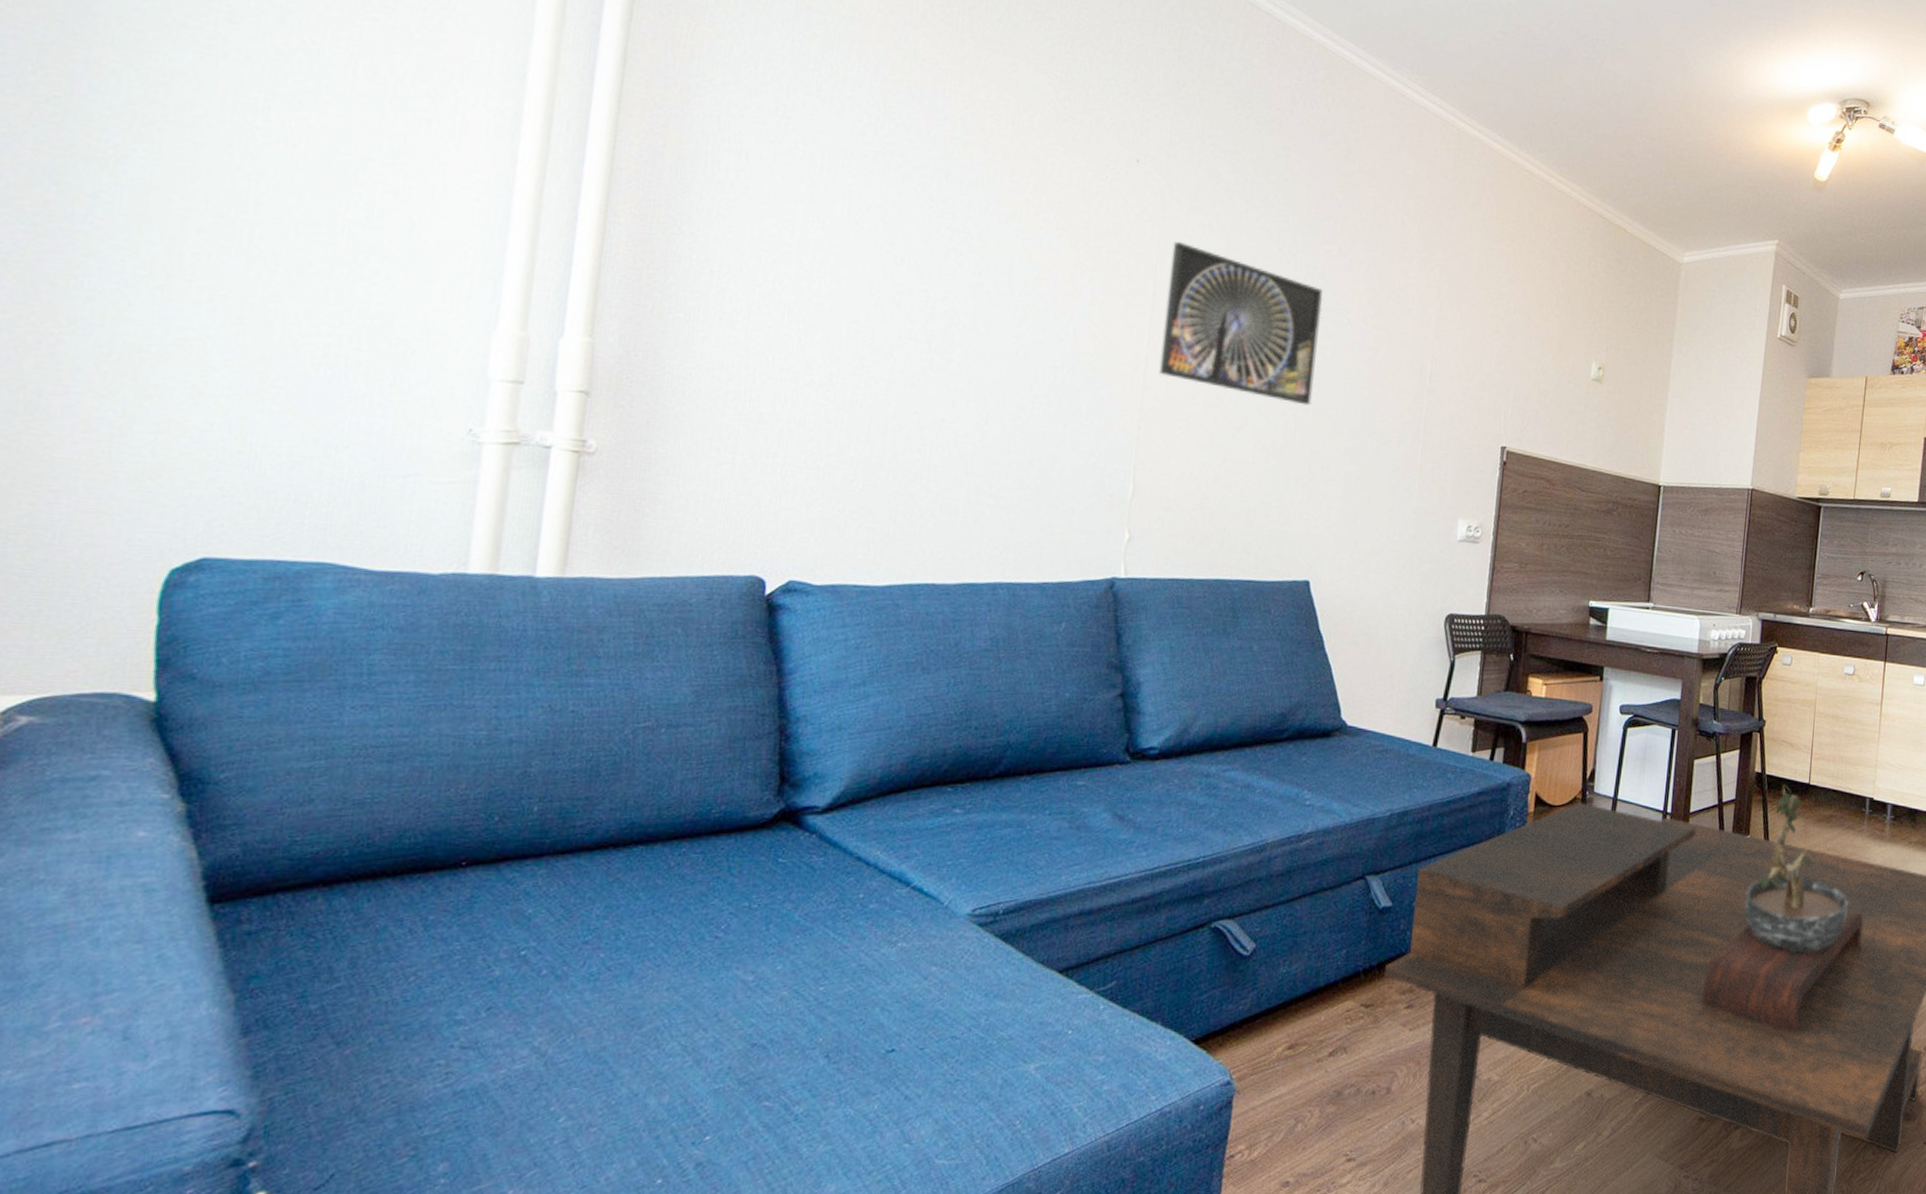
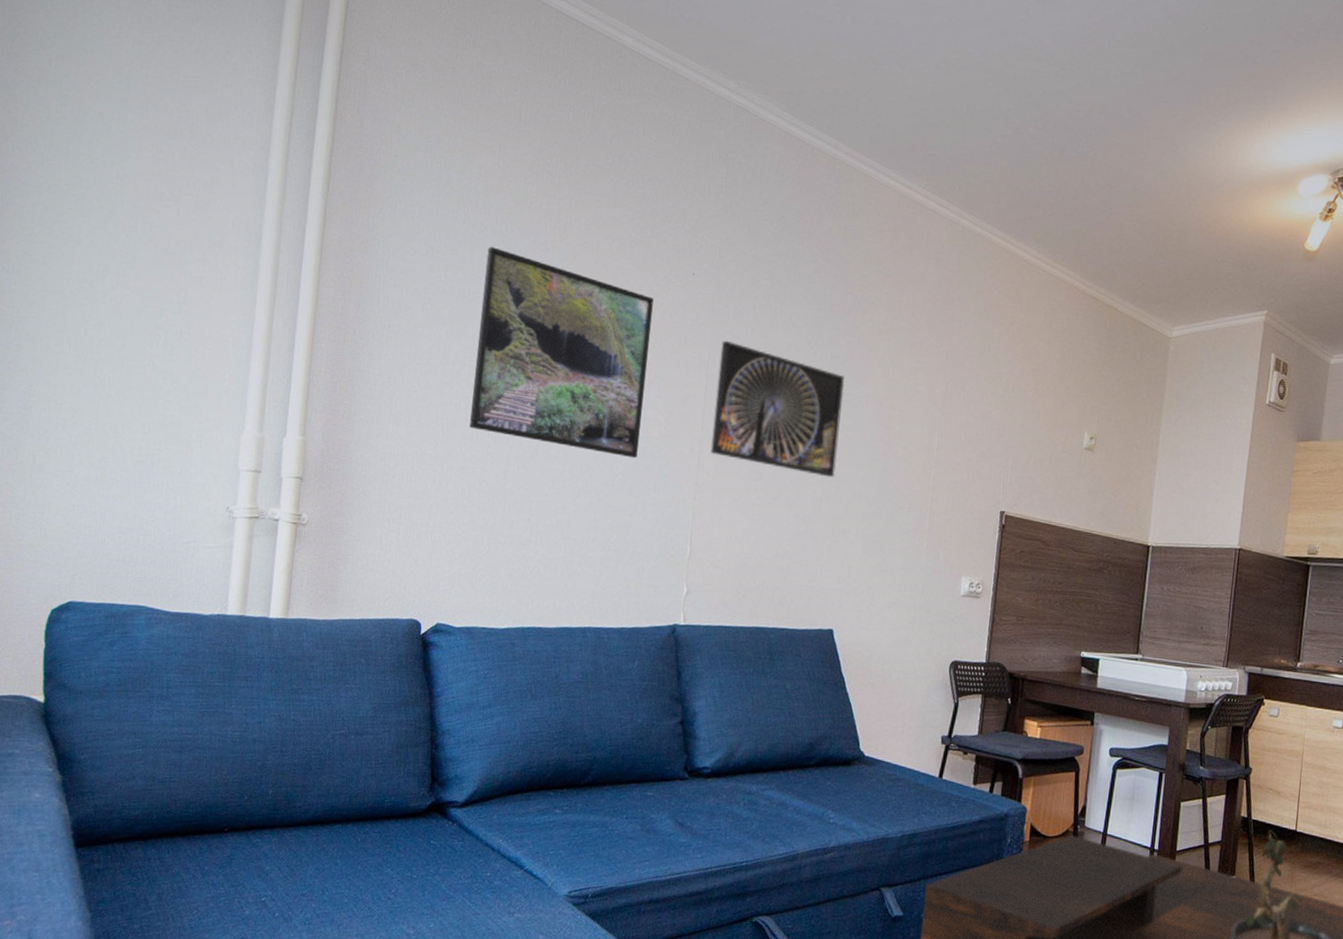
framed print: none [837,109,1087,378] -> present [469,247,654,459]

